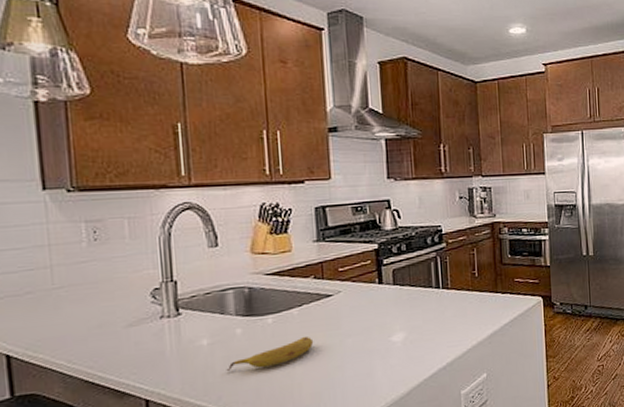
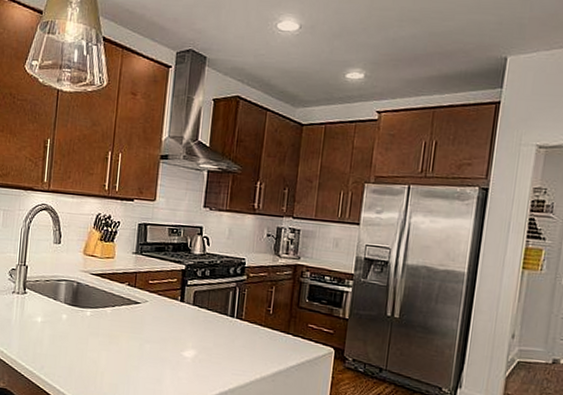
fruit: present [226,336,314,372] -> none [50,333,119,352]

